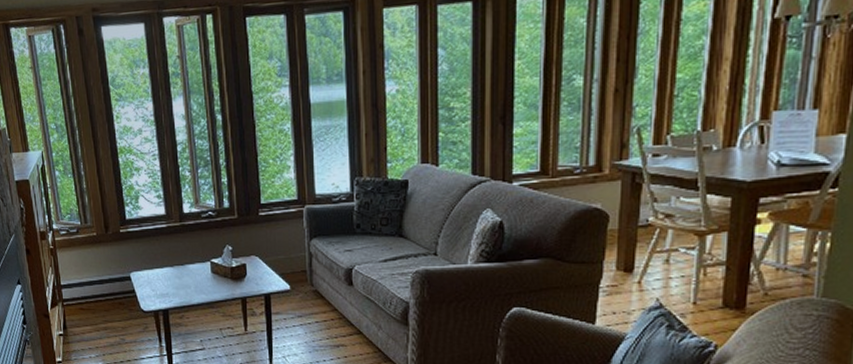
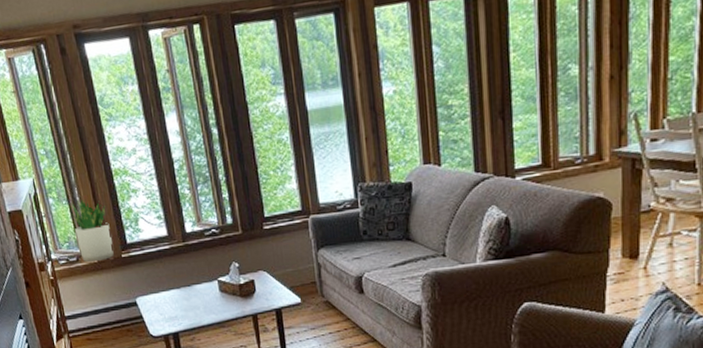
planter: none [75,173,113,235] -> present [71,199,114,263]

